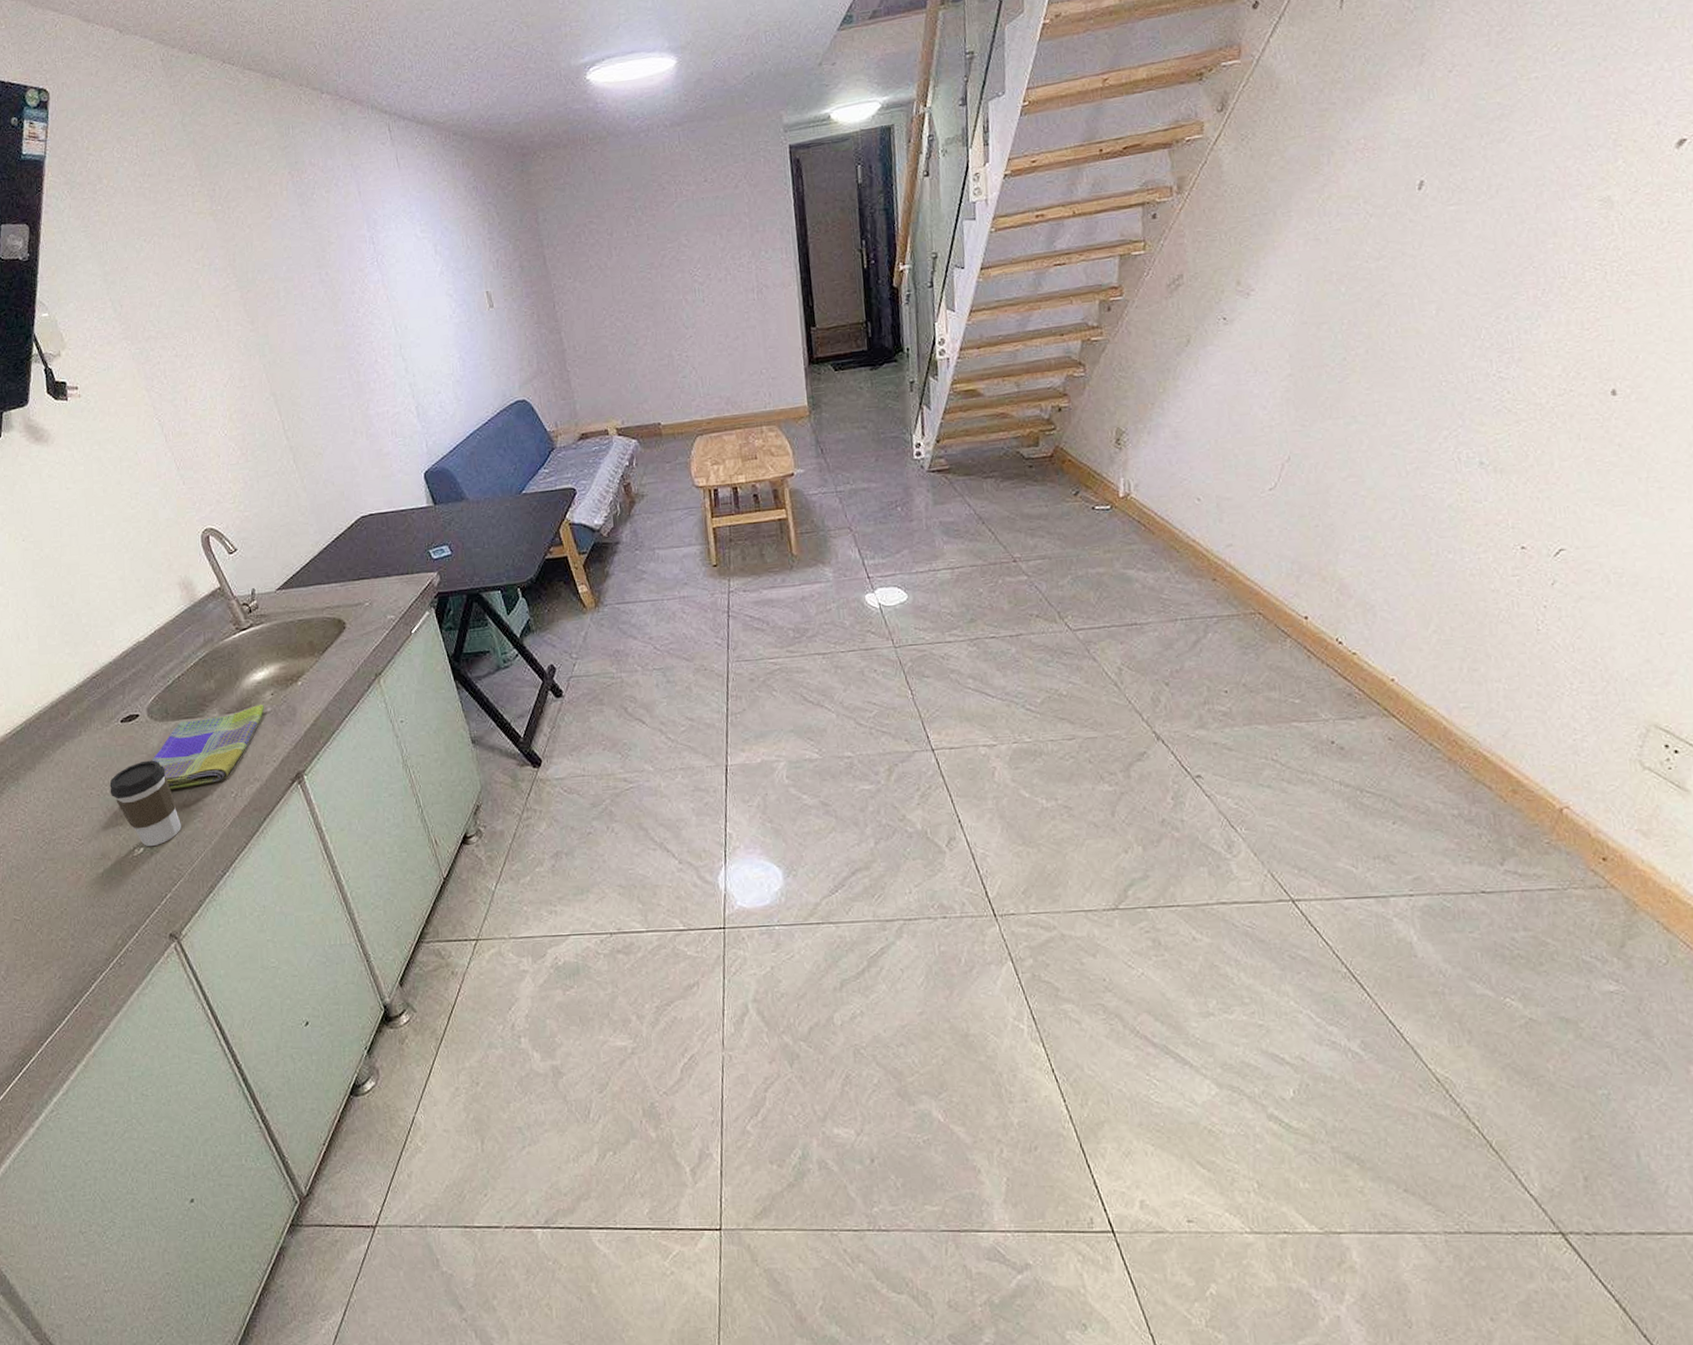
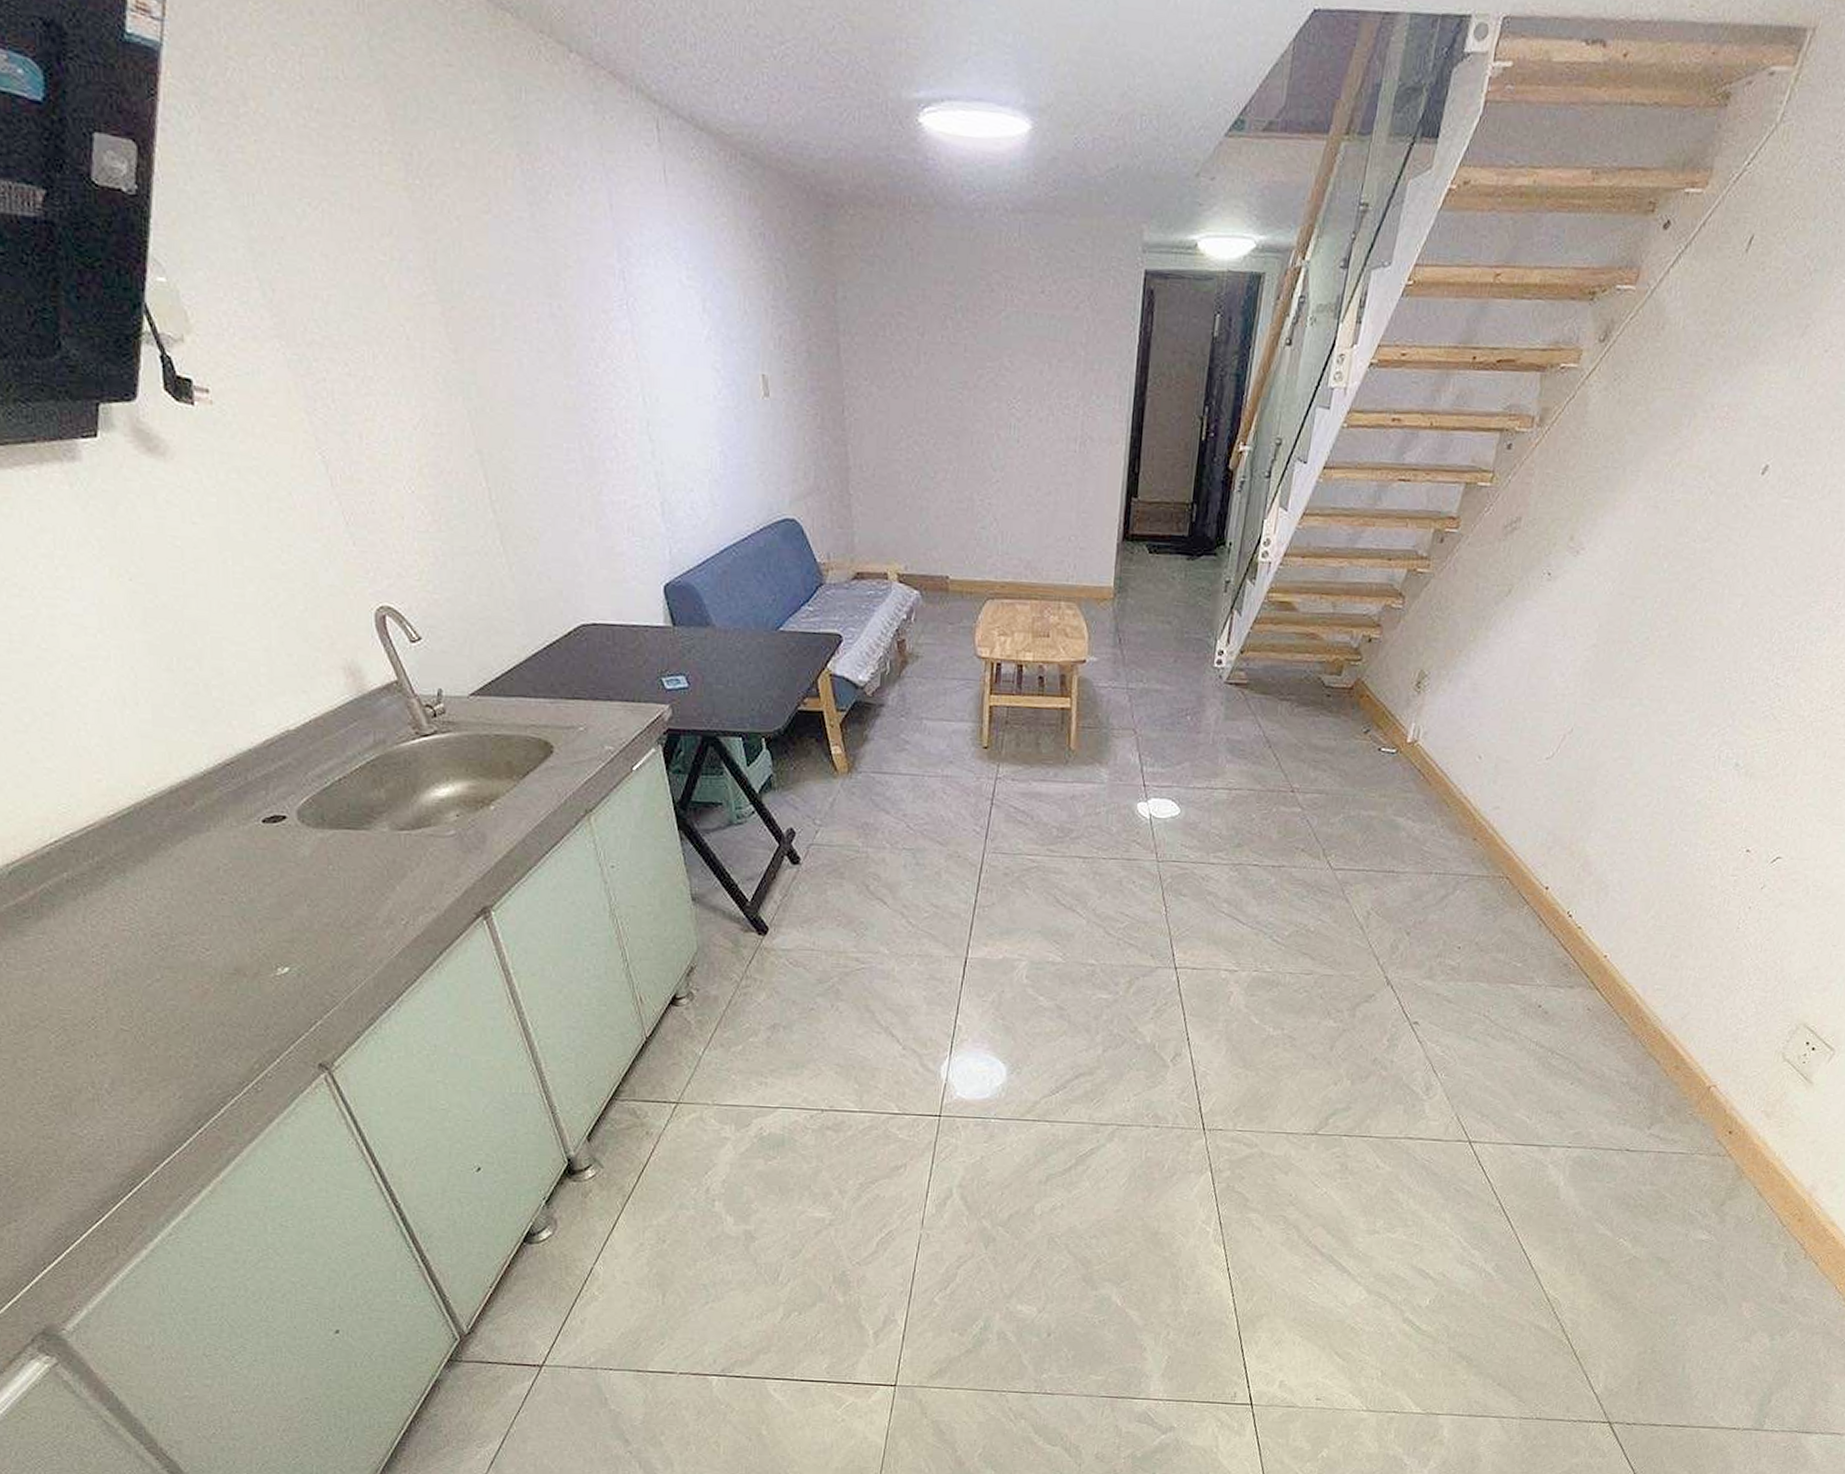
coffee cup: present [109,760,181,847] -> none [246,870,337,968]
dish towel: present [152,705,264,790] -> none [302,825,447,907]

